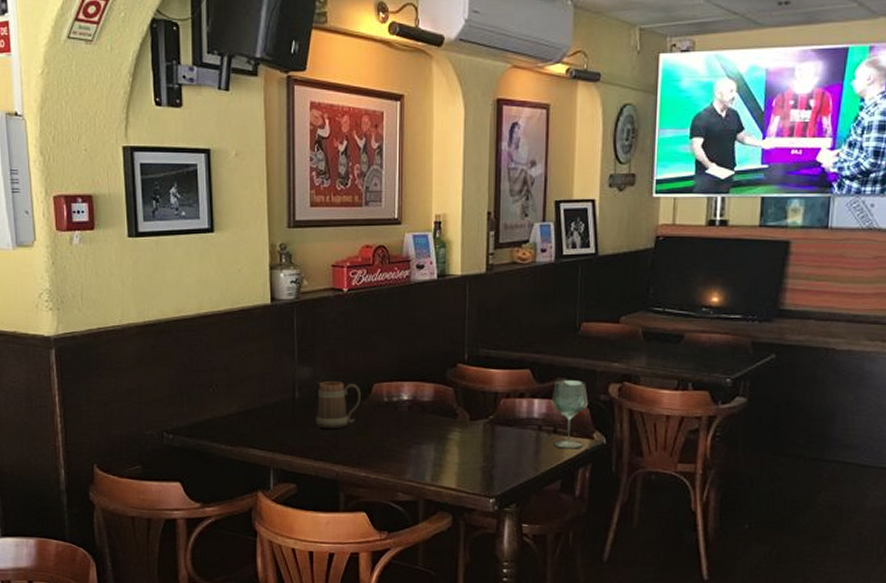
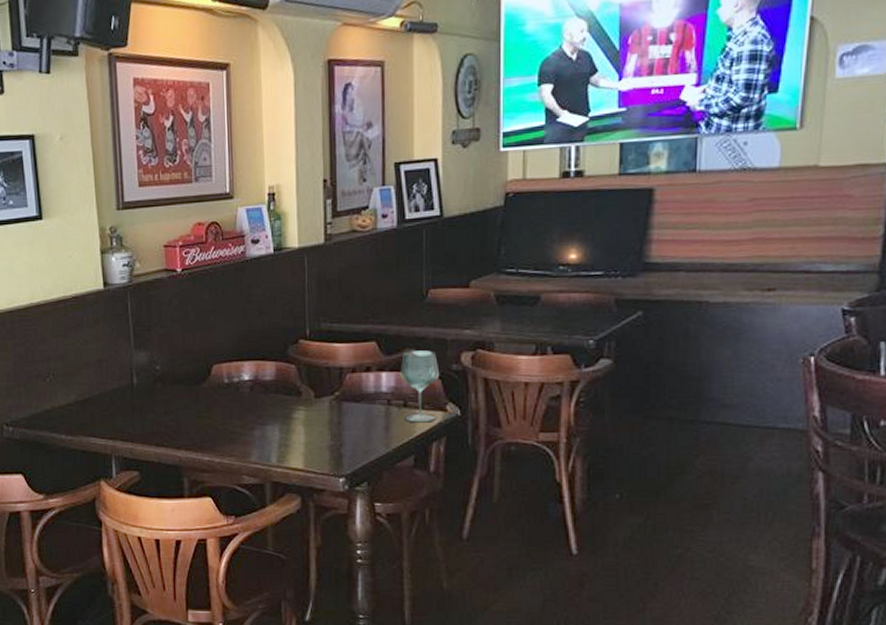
beer mug: present [316,381,362,429] -> none [155,365,201,414]

